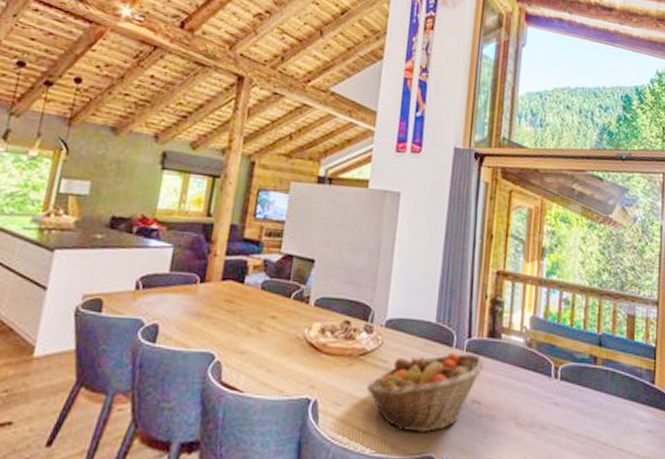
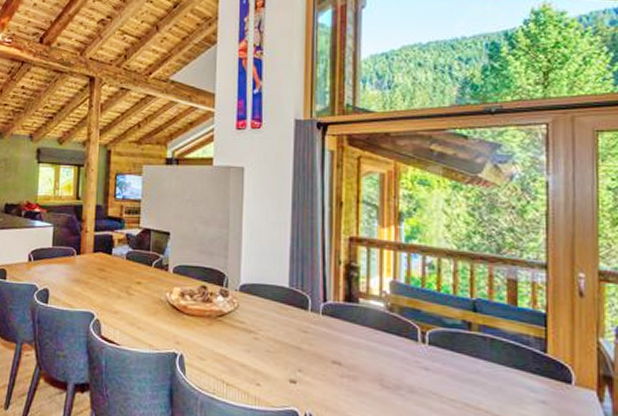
fruit basket: present [366,351,485,433] -> none [227,314,342,389]

